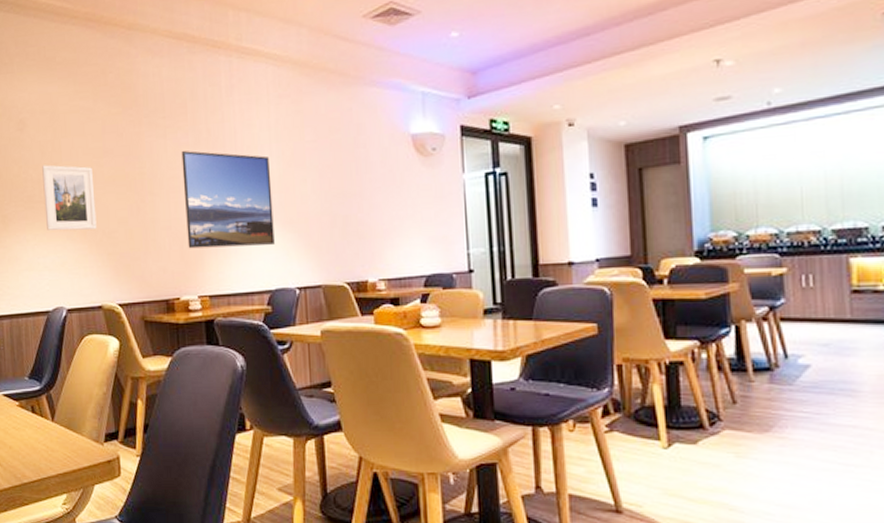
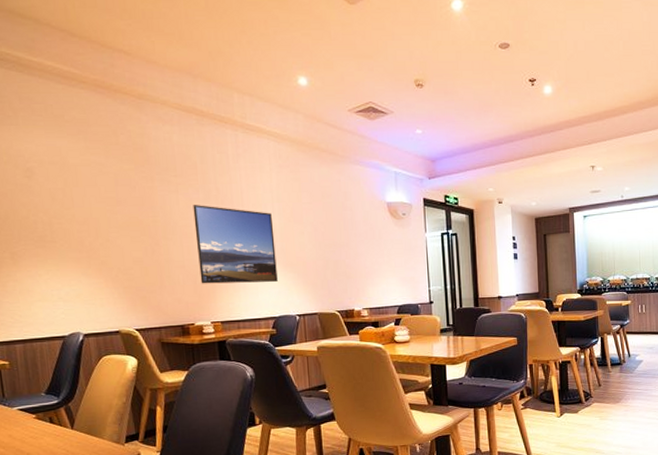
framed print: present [42,165,97,231] -> none [53,209,112,268]

